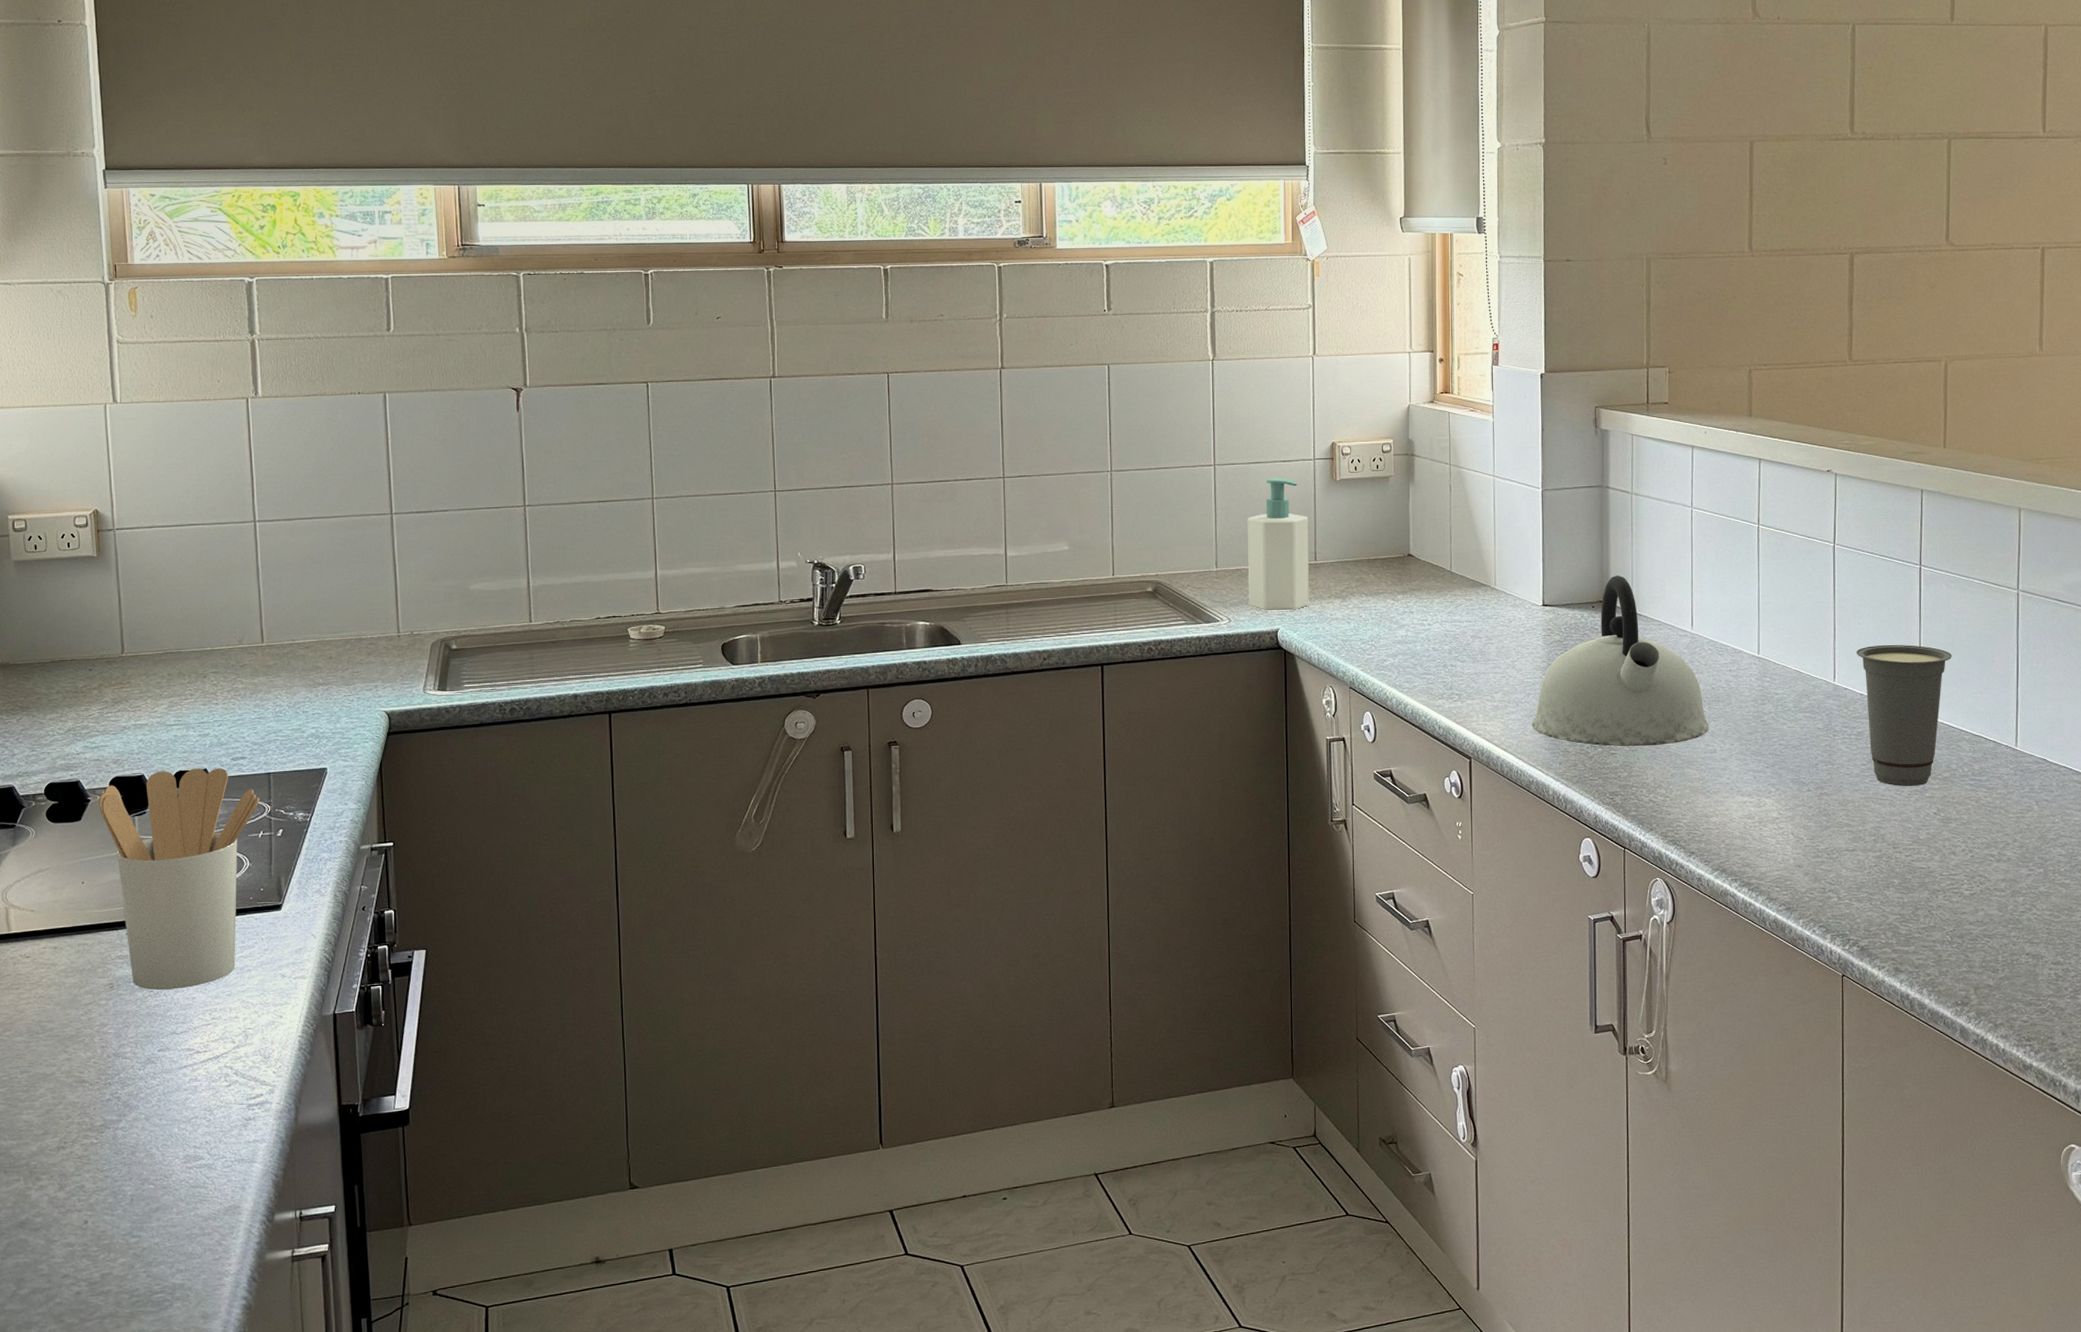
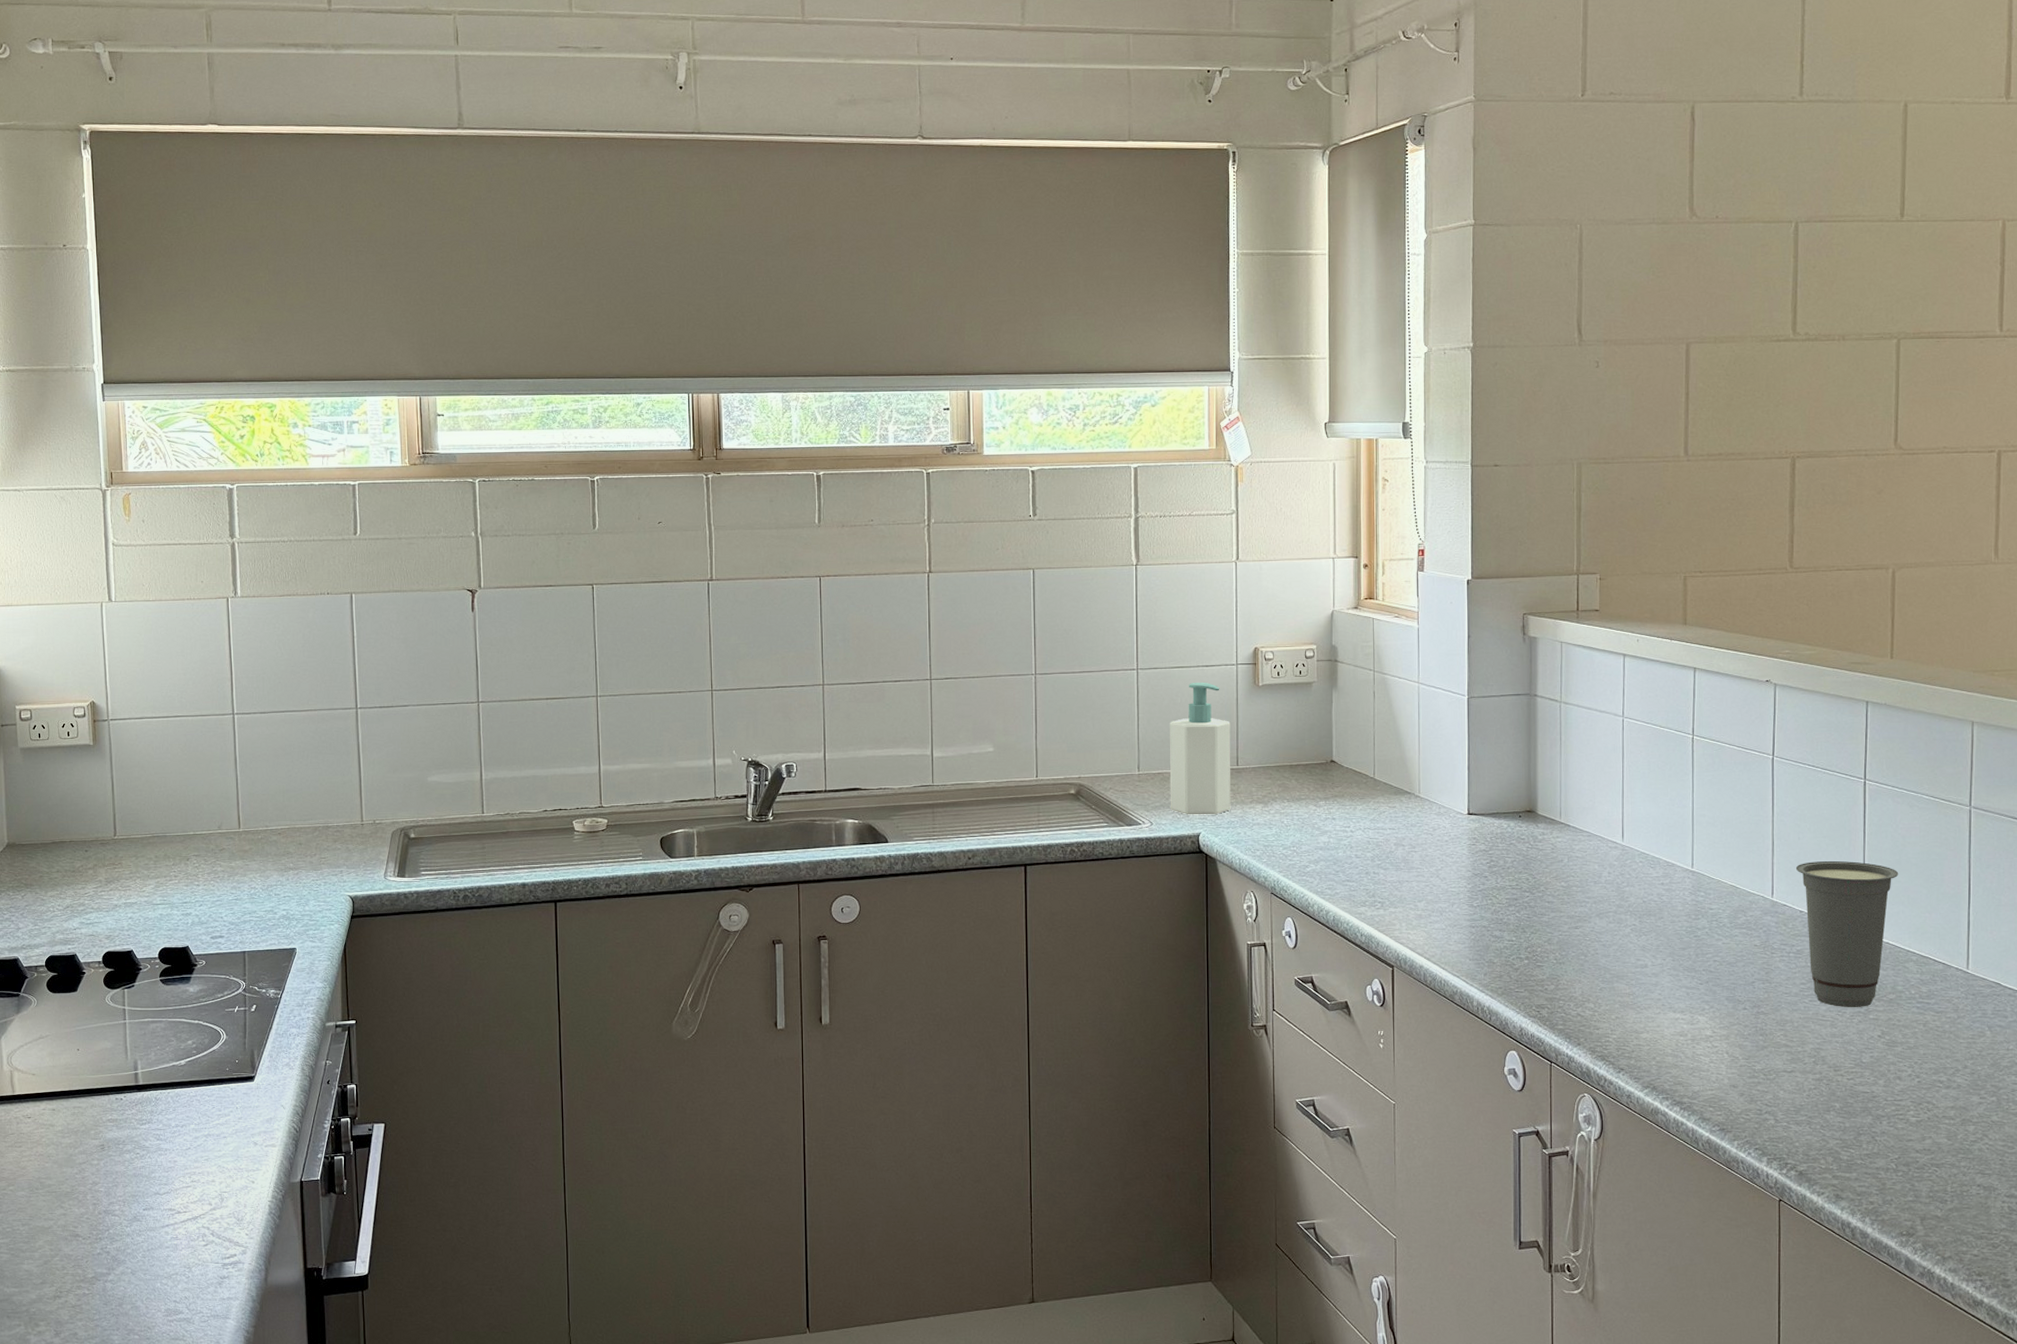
utensil holder: present [99,768,260,990] -> none [93,945,236,1152]
kettle: present [1531,575,1709,747] -> none [1456,784,1640,960]

